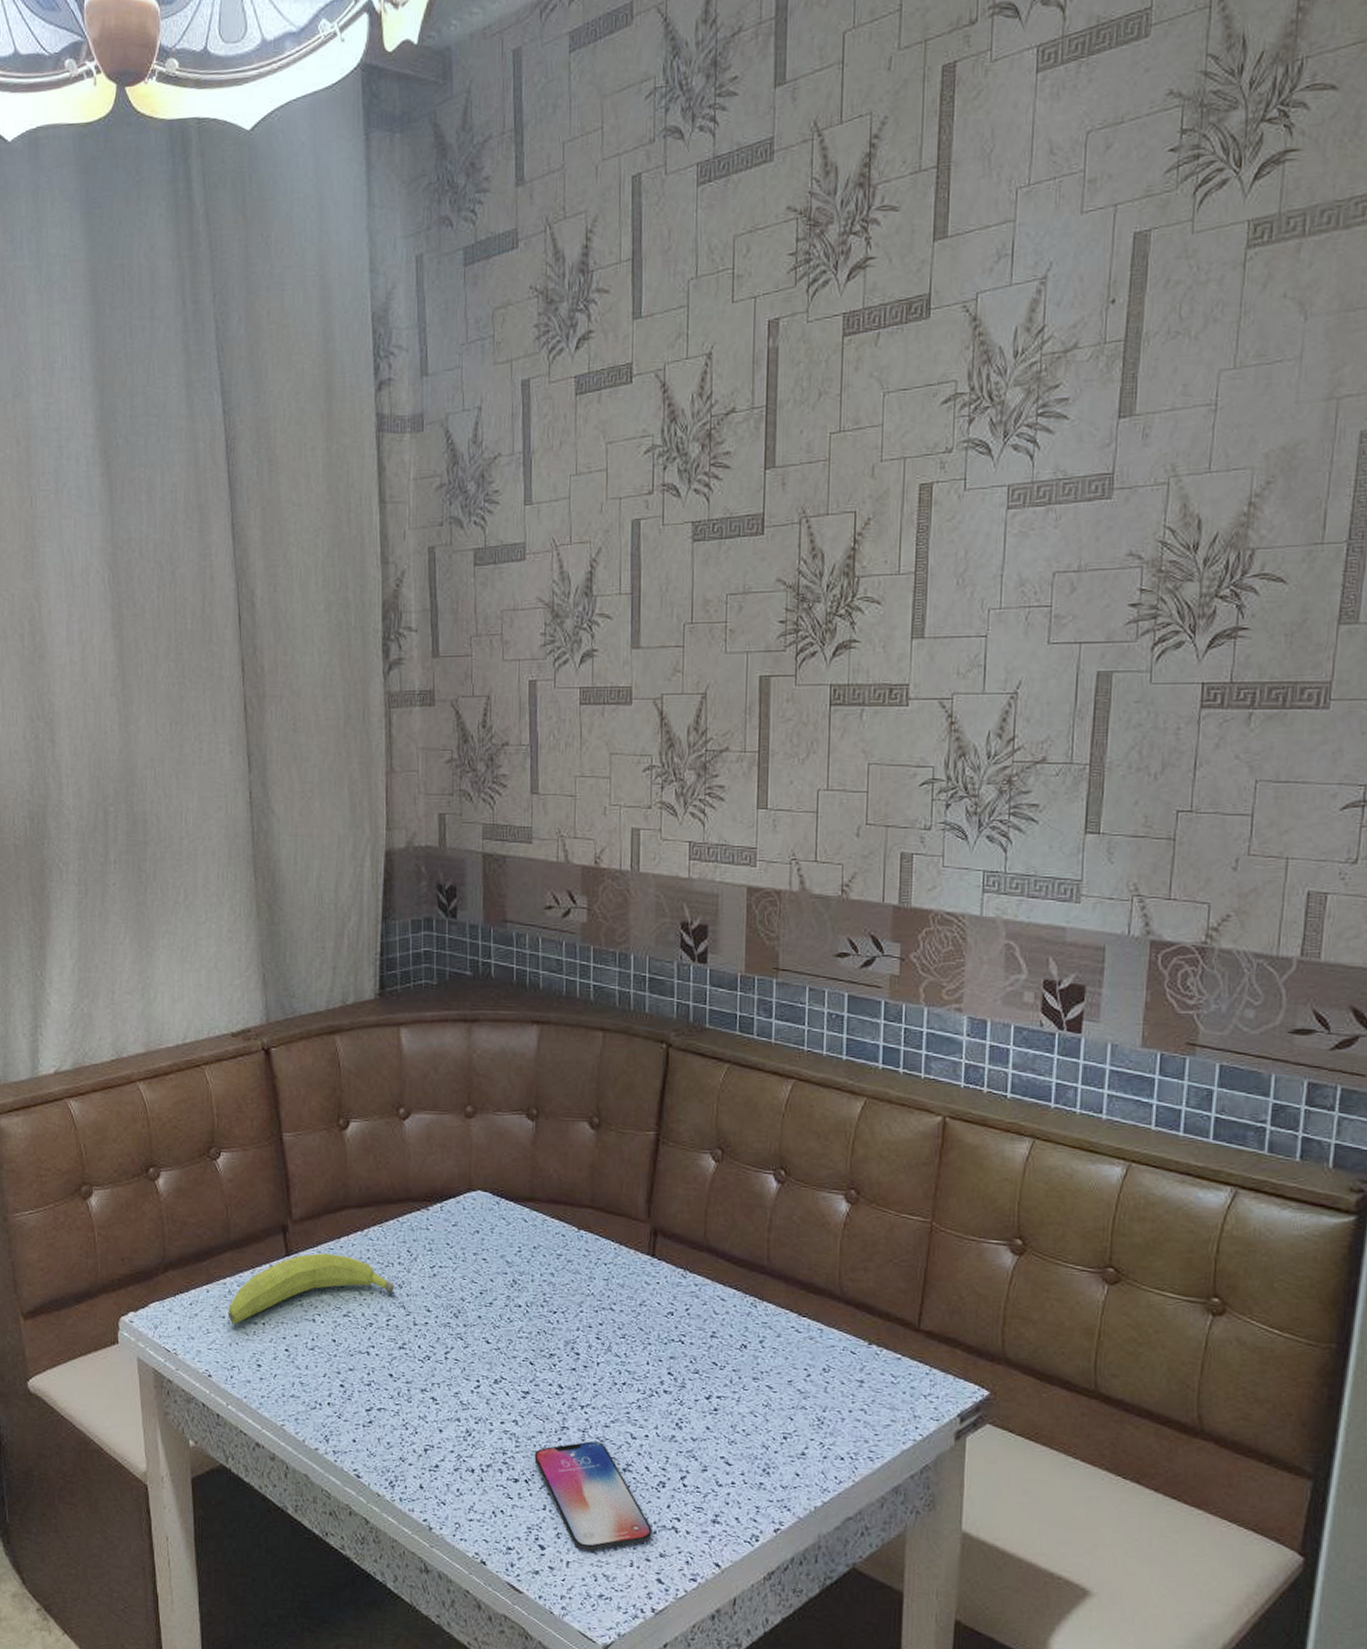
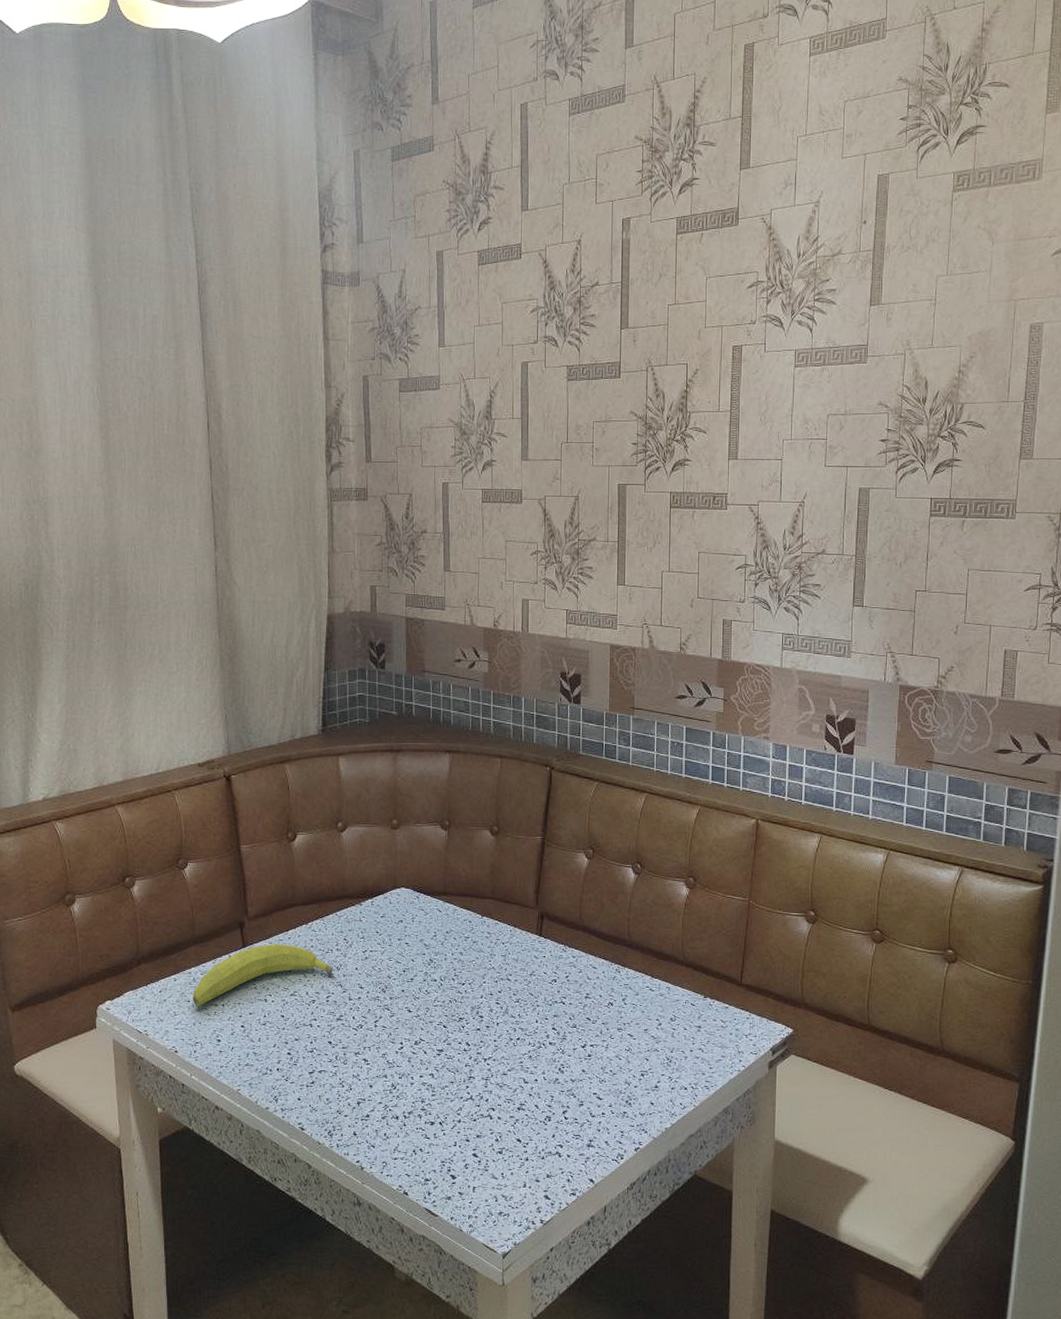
smartphone: present [534,1441,652,1552] -> none [447,1087,541,1178]

